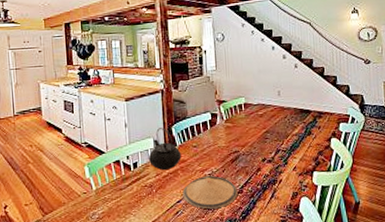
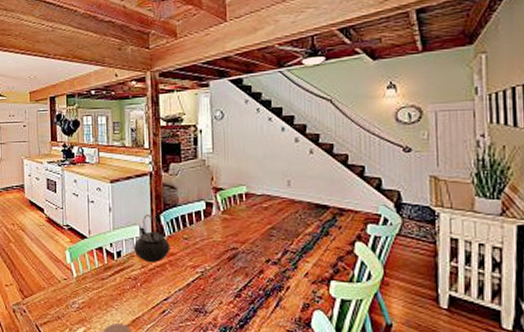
plate: present [182,176,238,209] -> none [170,274,235,313]

